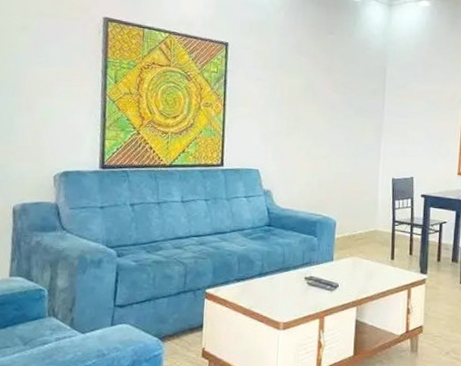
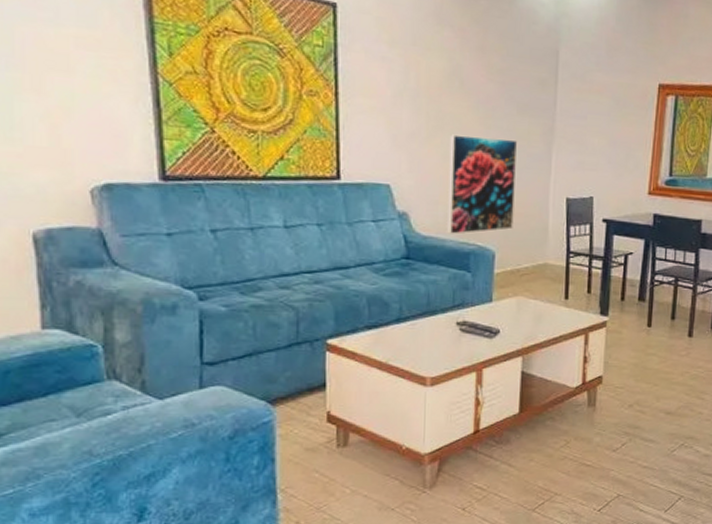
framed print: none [300,131,354,207] -> present [447,134,517,234]

